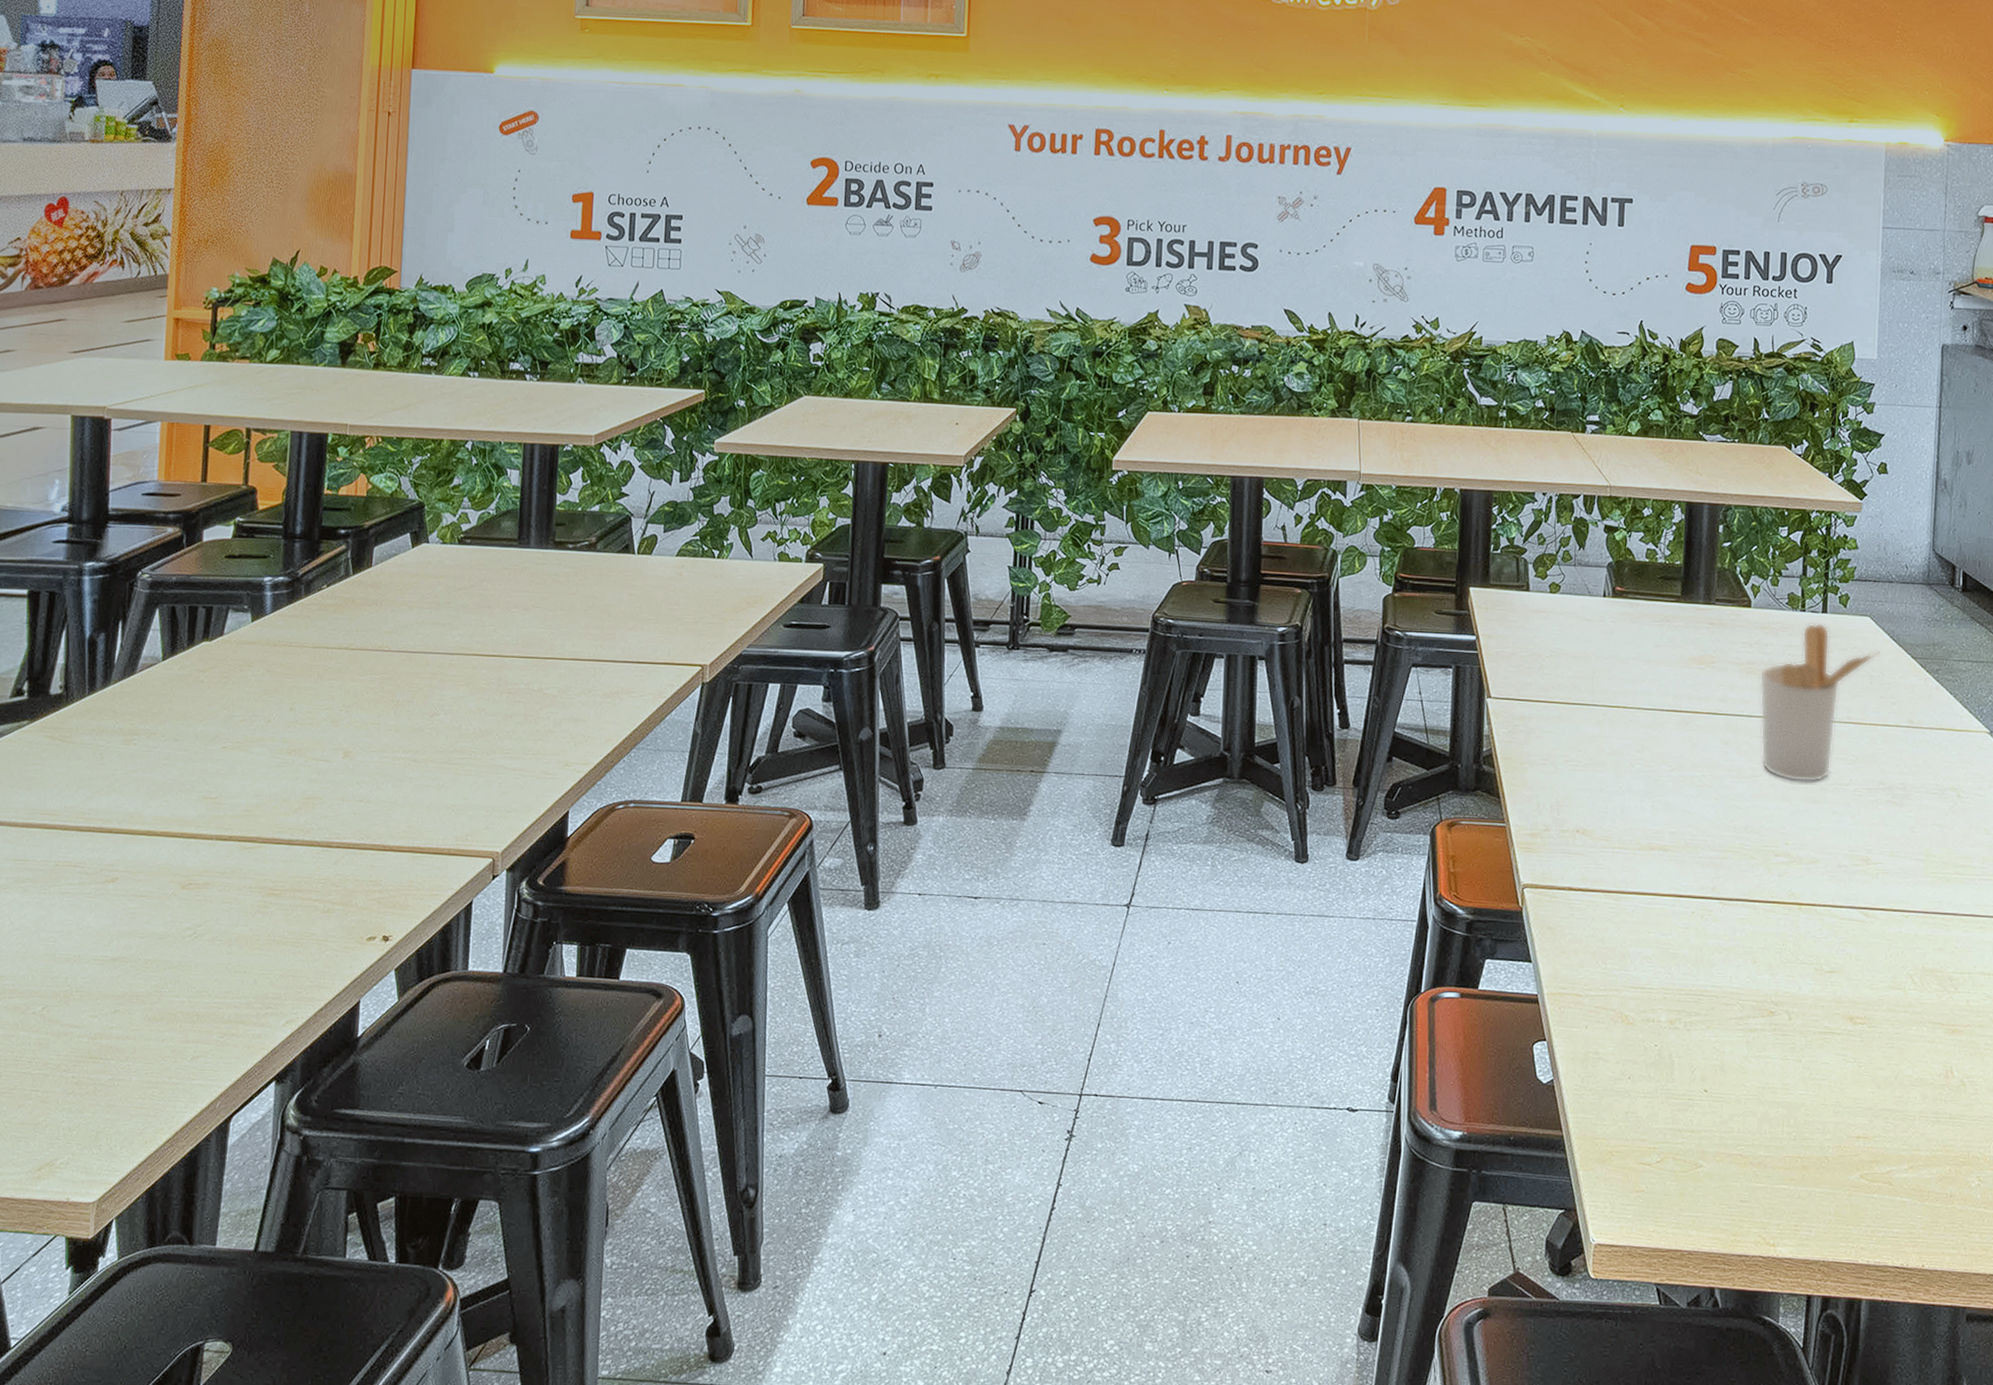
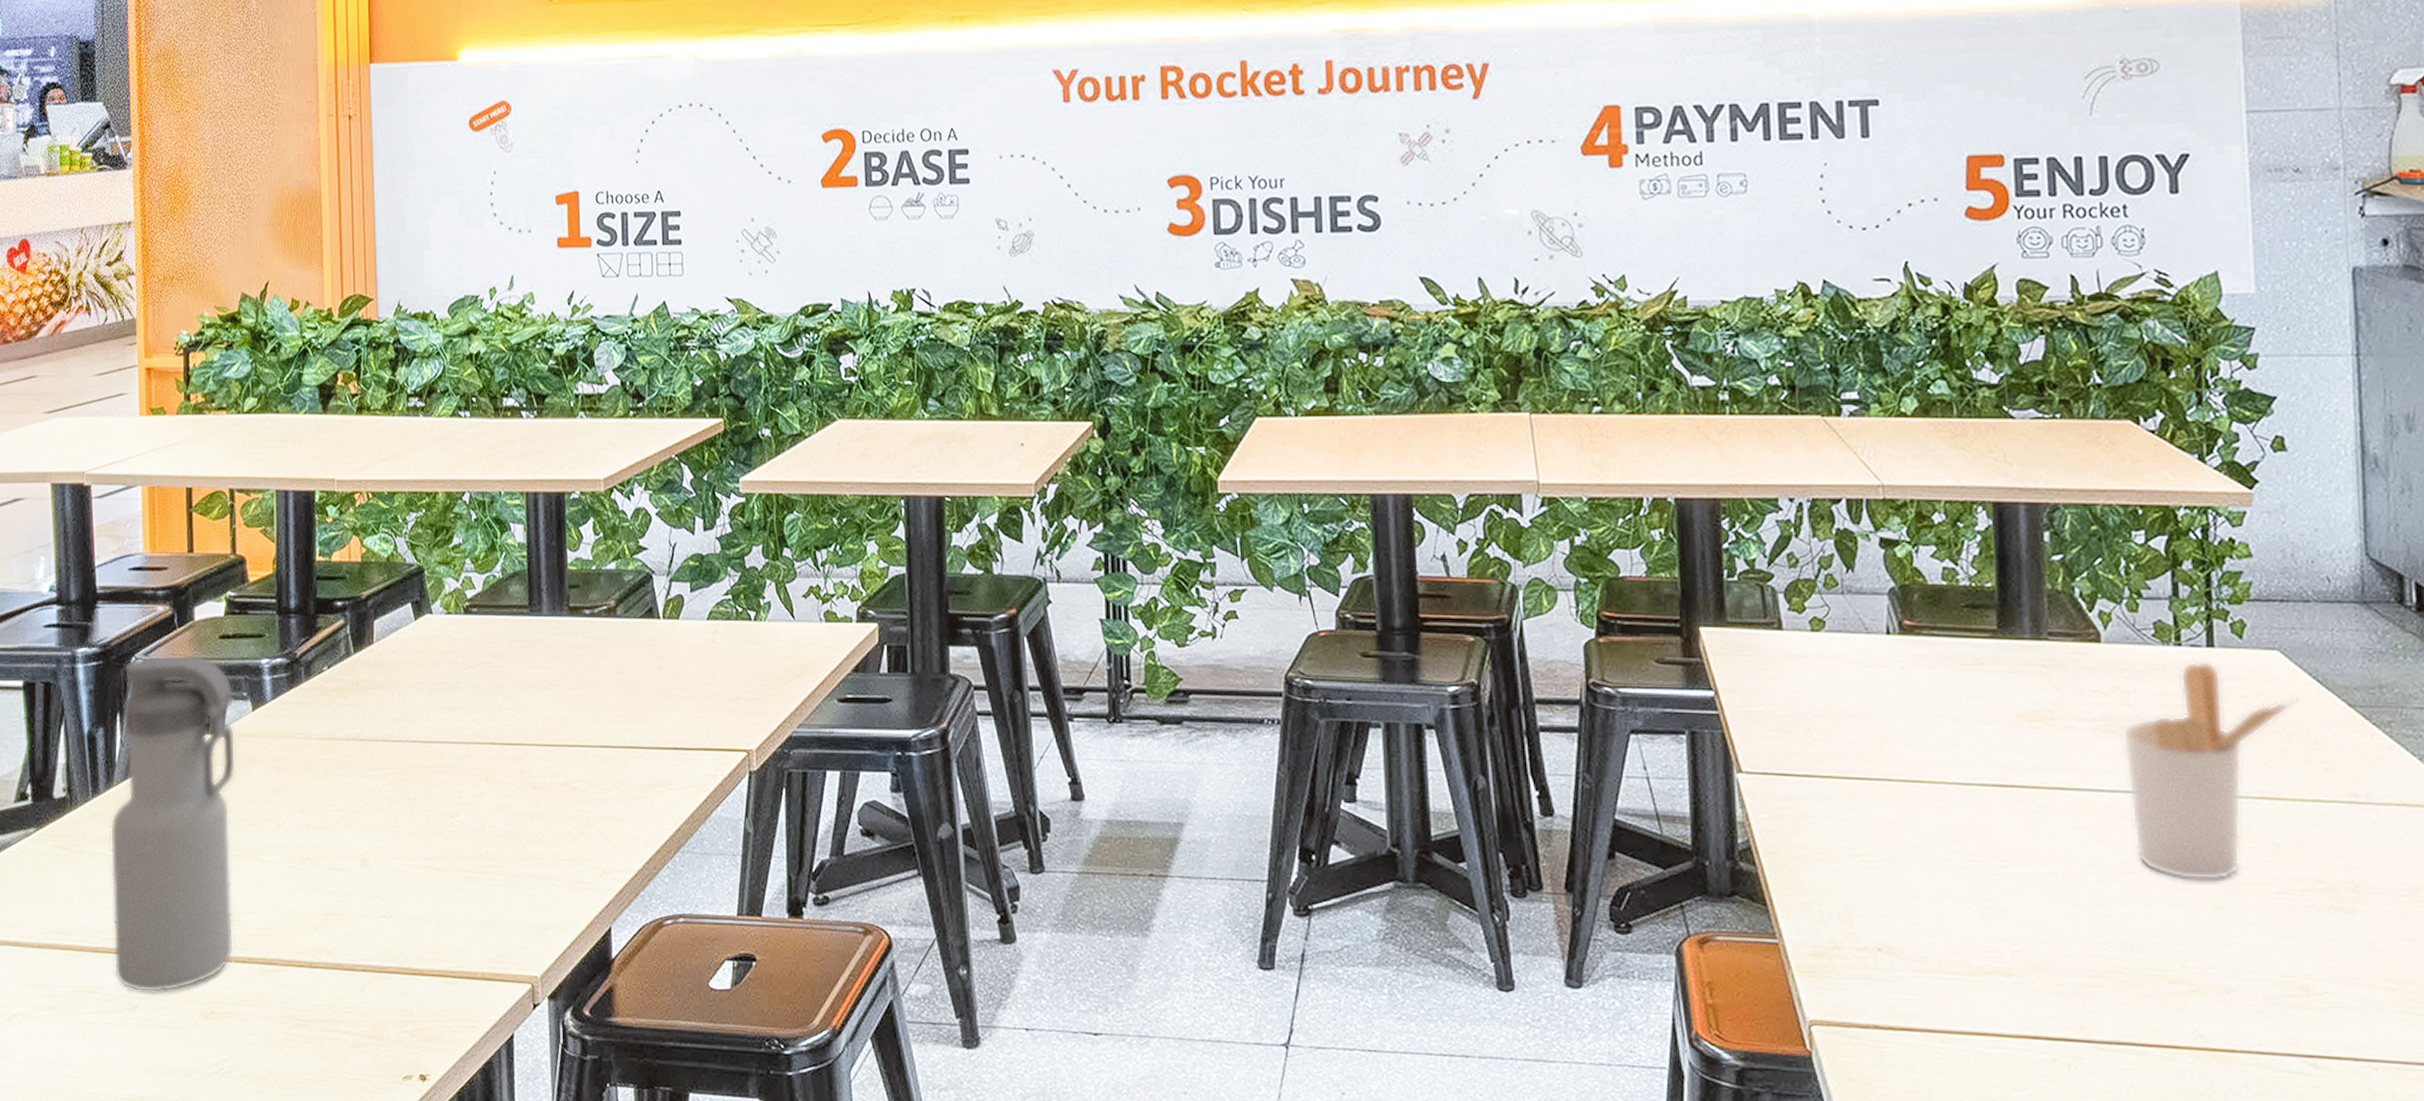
water bottle: none [97,570,236,867] -> present [110,653,236,993]

